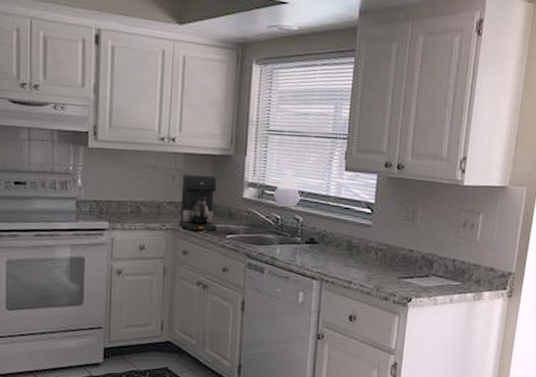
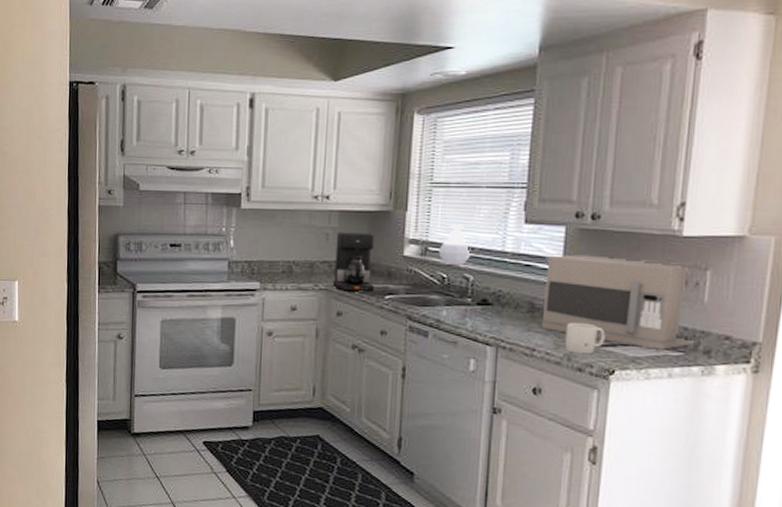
microwave: none [357,199,470,280] -> present [541,254,695,350]
mug: none [374,258,406,285] -> present [564,322,606,355]

